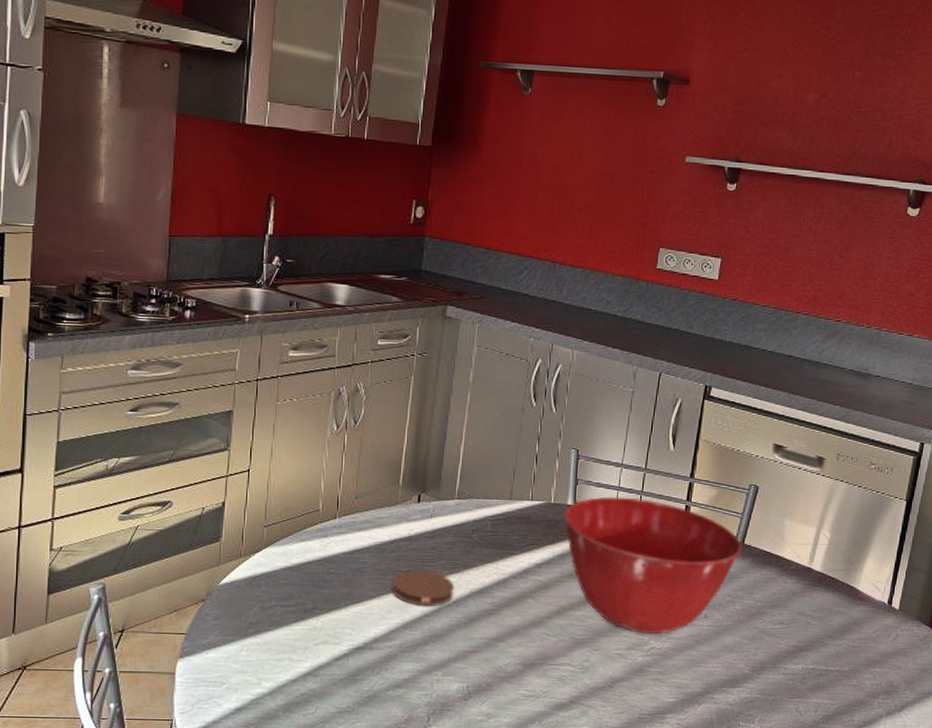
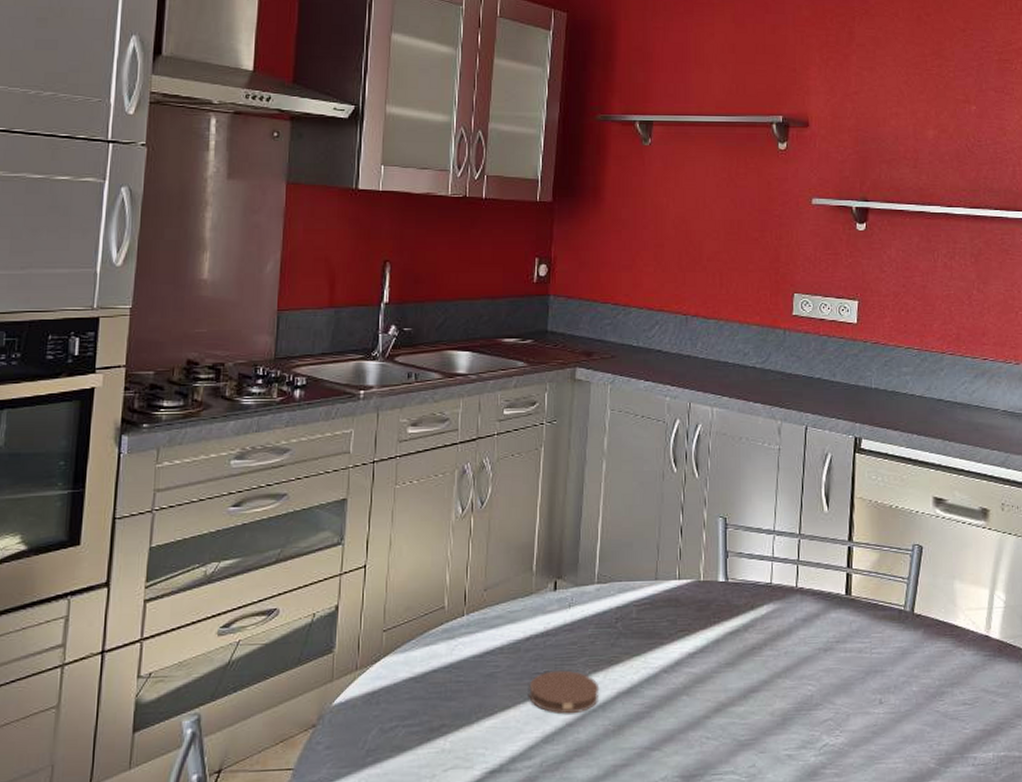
mixing bowl: present [564,496,743,635] -> none [715,568,913,729]

